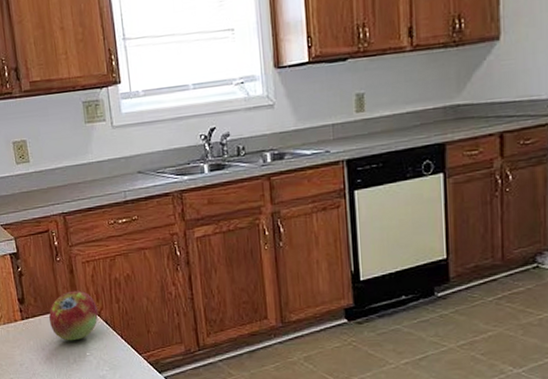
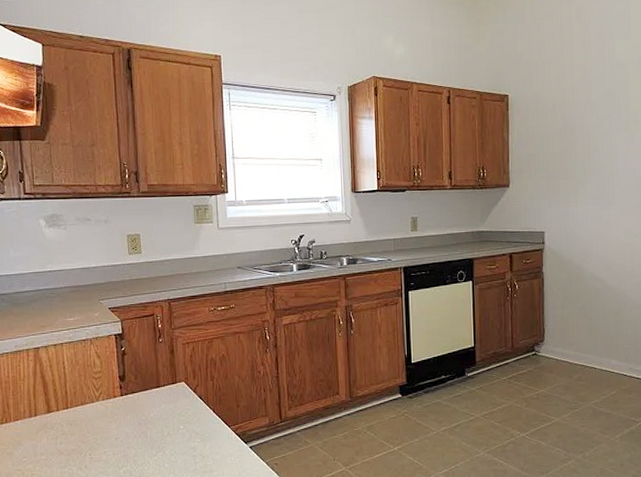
fruit: present [49,290,98,341] -> none [148,369,194,416]

